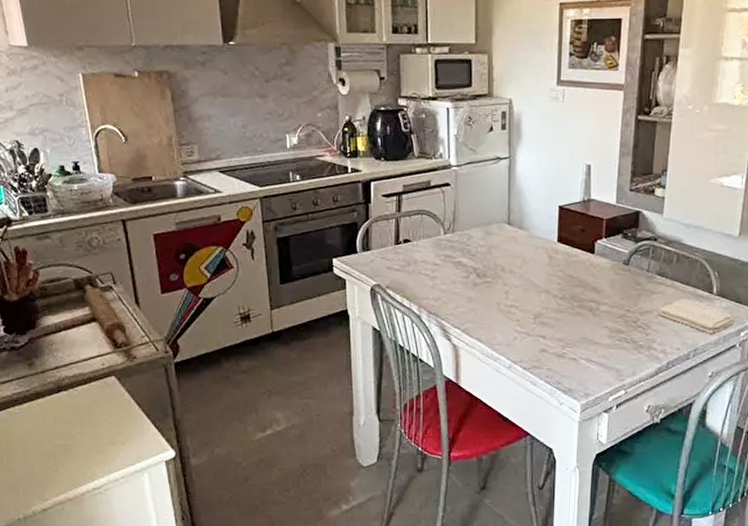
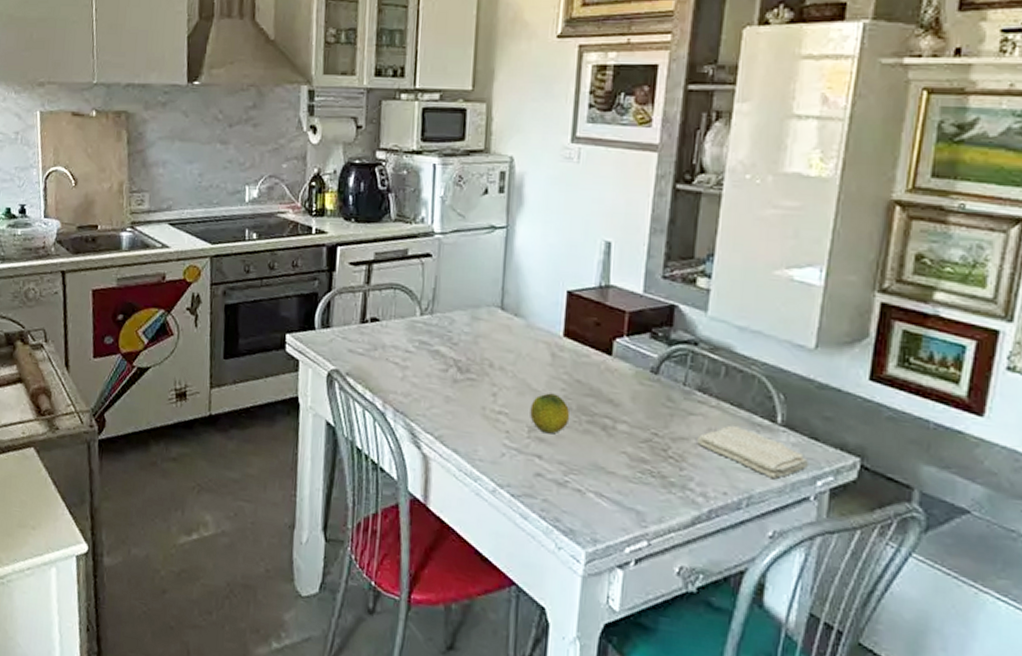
fruit: none [535,287,565,319] -> present [530,393,570,434]

